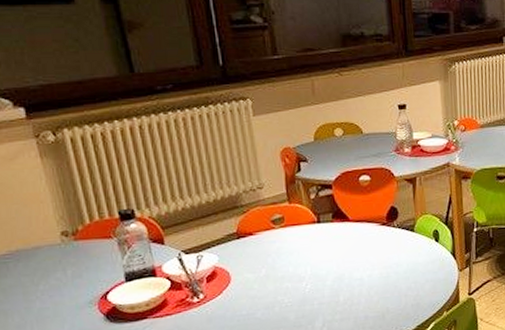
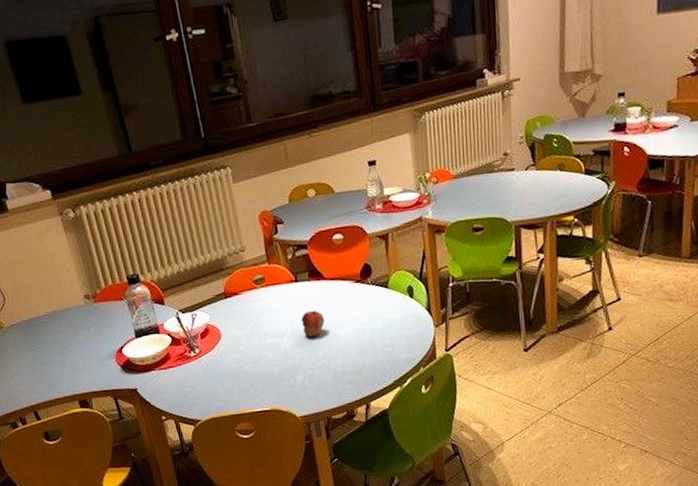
fruit: none [322,253,348,281] -> present [301,310,325,337]

